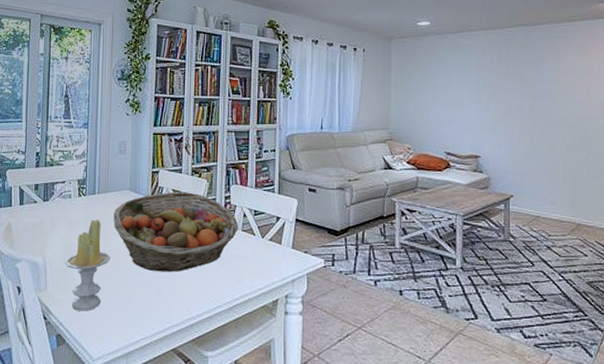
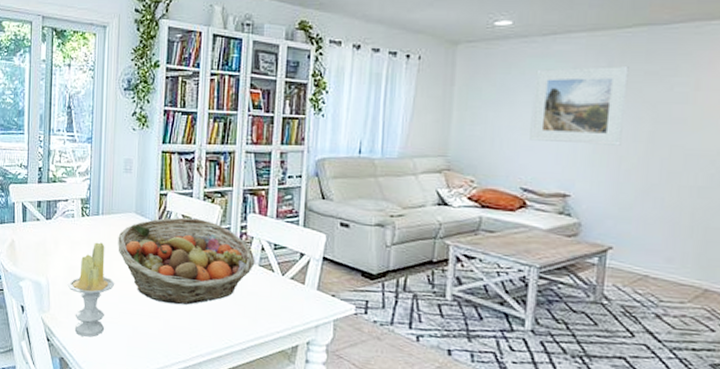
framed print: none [448,56,513,116] -> present [530,66,629,146]

